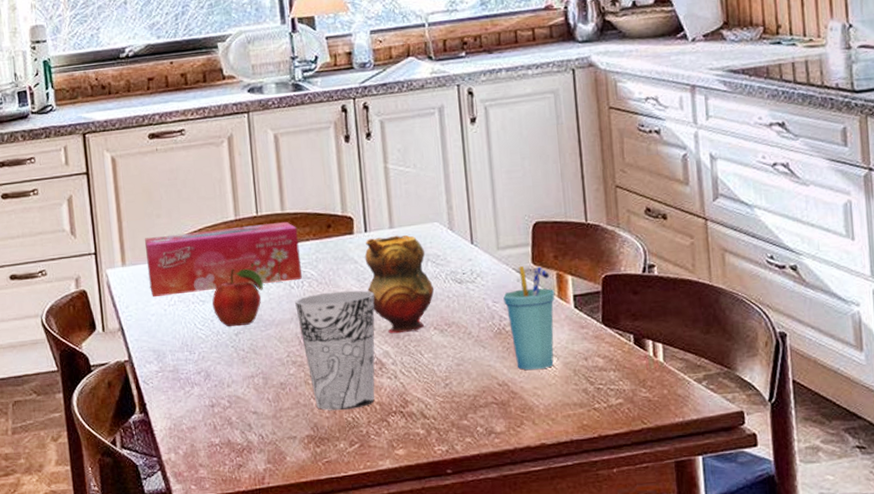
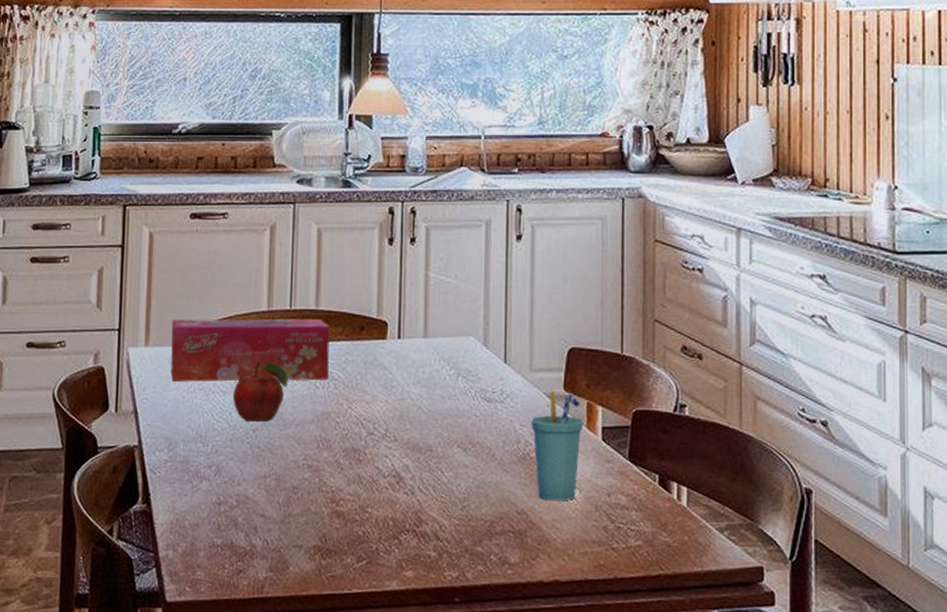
cup: present [295,290,375,411] -> none [318,396,400,523]
teapot: present [364,234,435,334] -> none [394,345,462,448]

